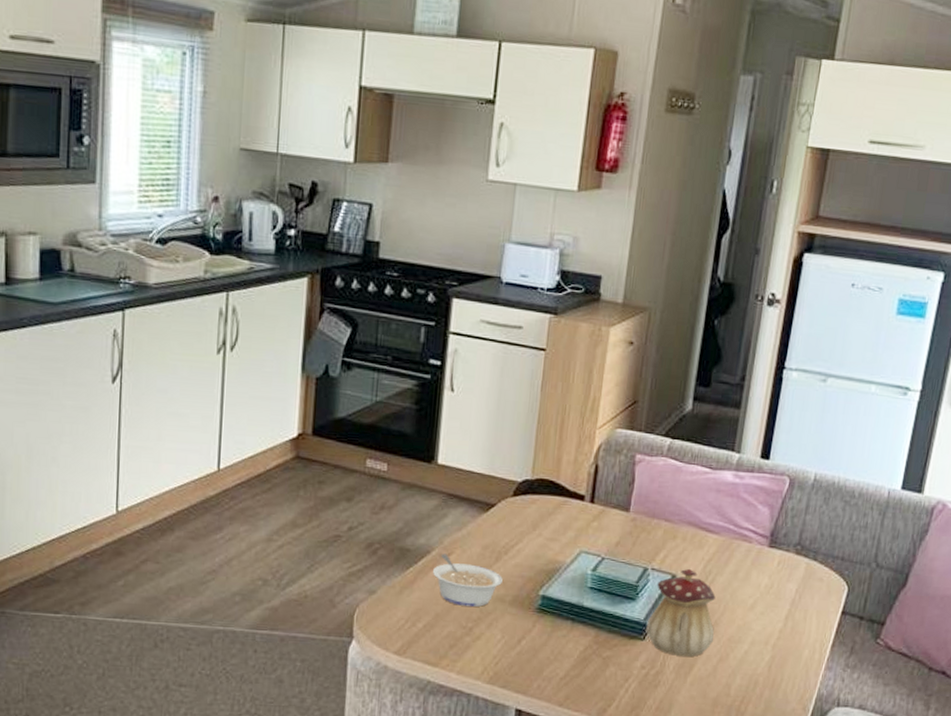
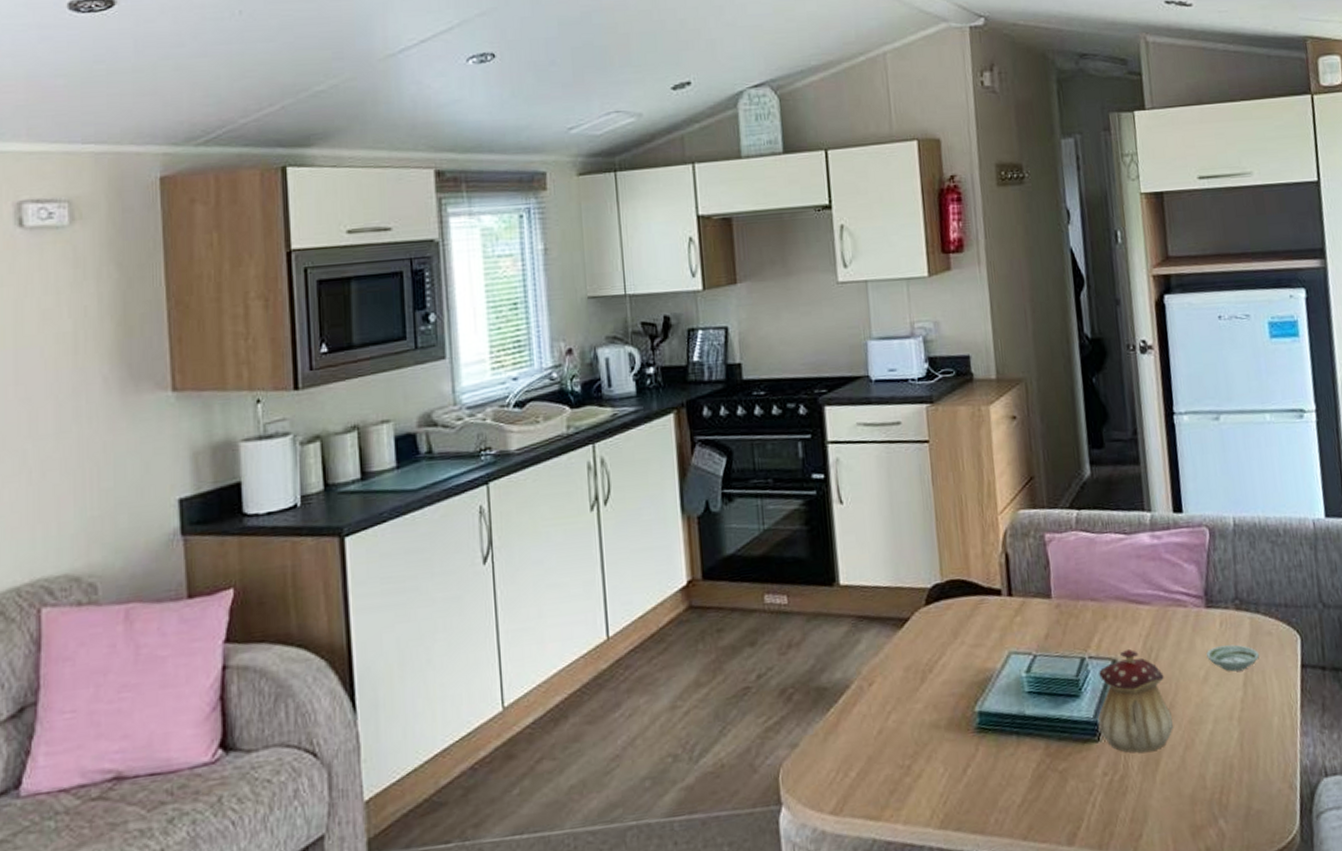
legume: present [433,553,503,608] -> none [856,684,933,743]
saucer: none [759,582,806,606] -> present [1206,644,1259,672]

